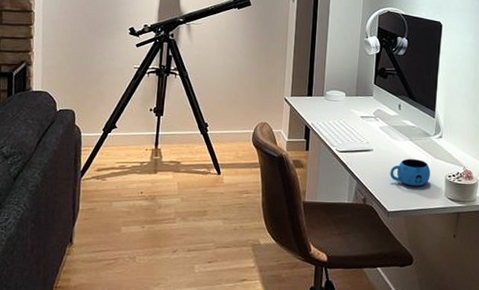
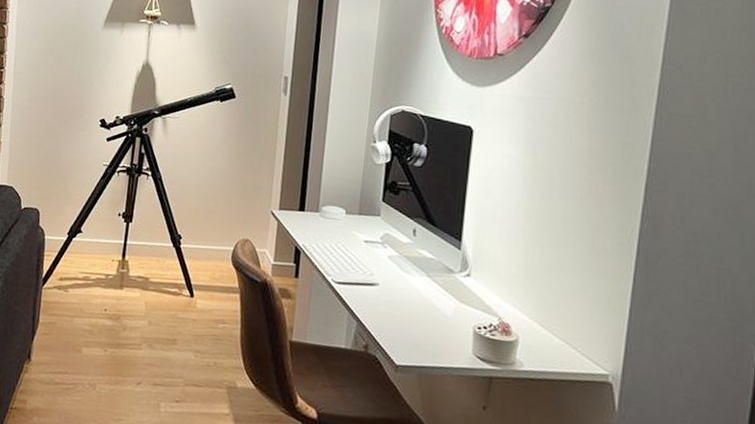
mug: present [390,159,431,187] -> none [400,299,454,337]

